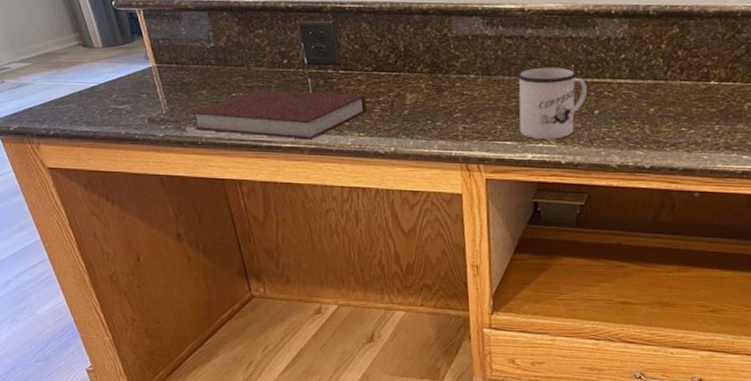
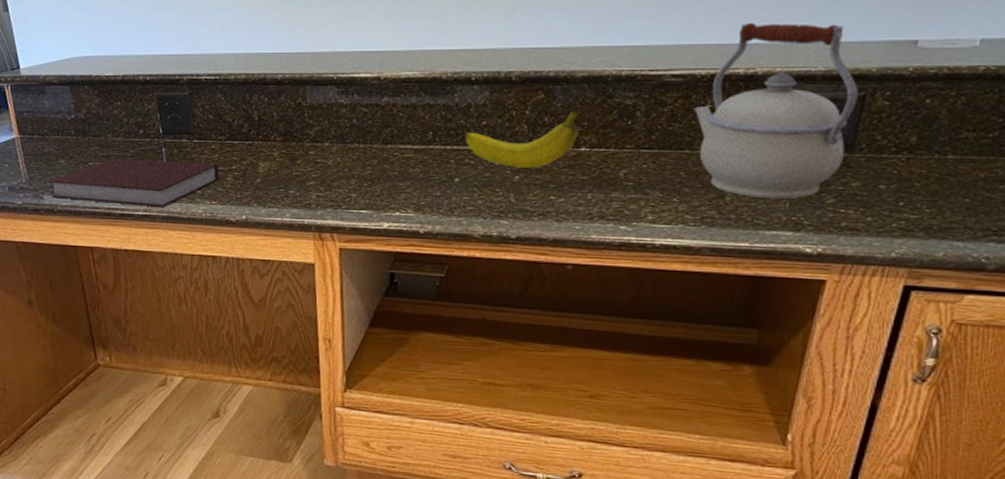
mug: present [516,66,588,139] -> none [372,133,447,208]
fruit: none [604,40,714,101] -> present [465,105,583,168]

